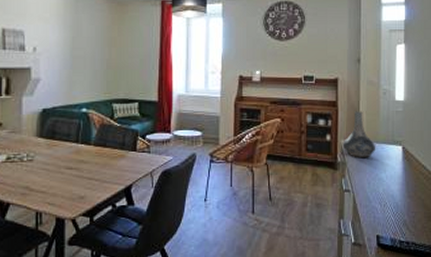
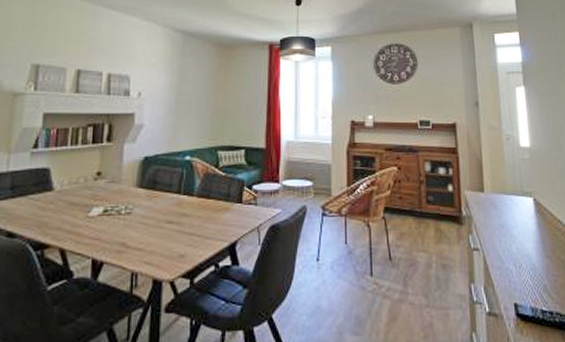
decorative vase: present [342,111,376,157] -> none [466,158,504,211]

